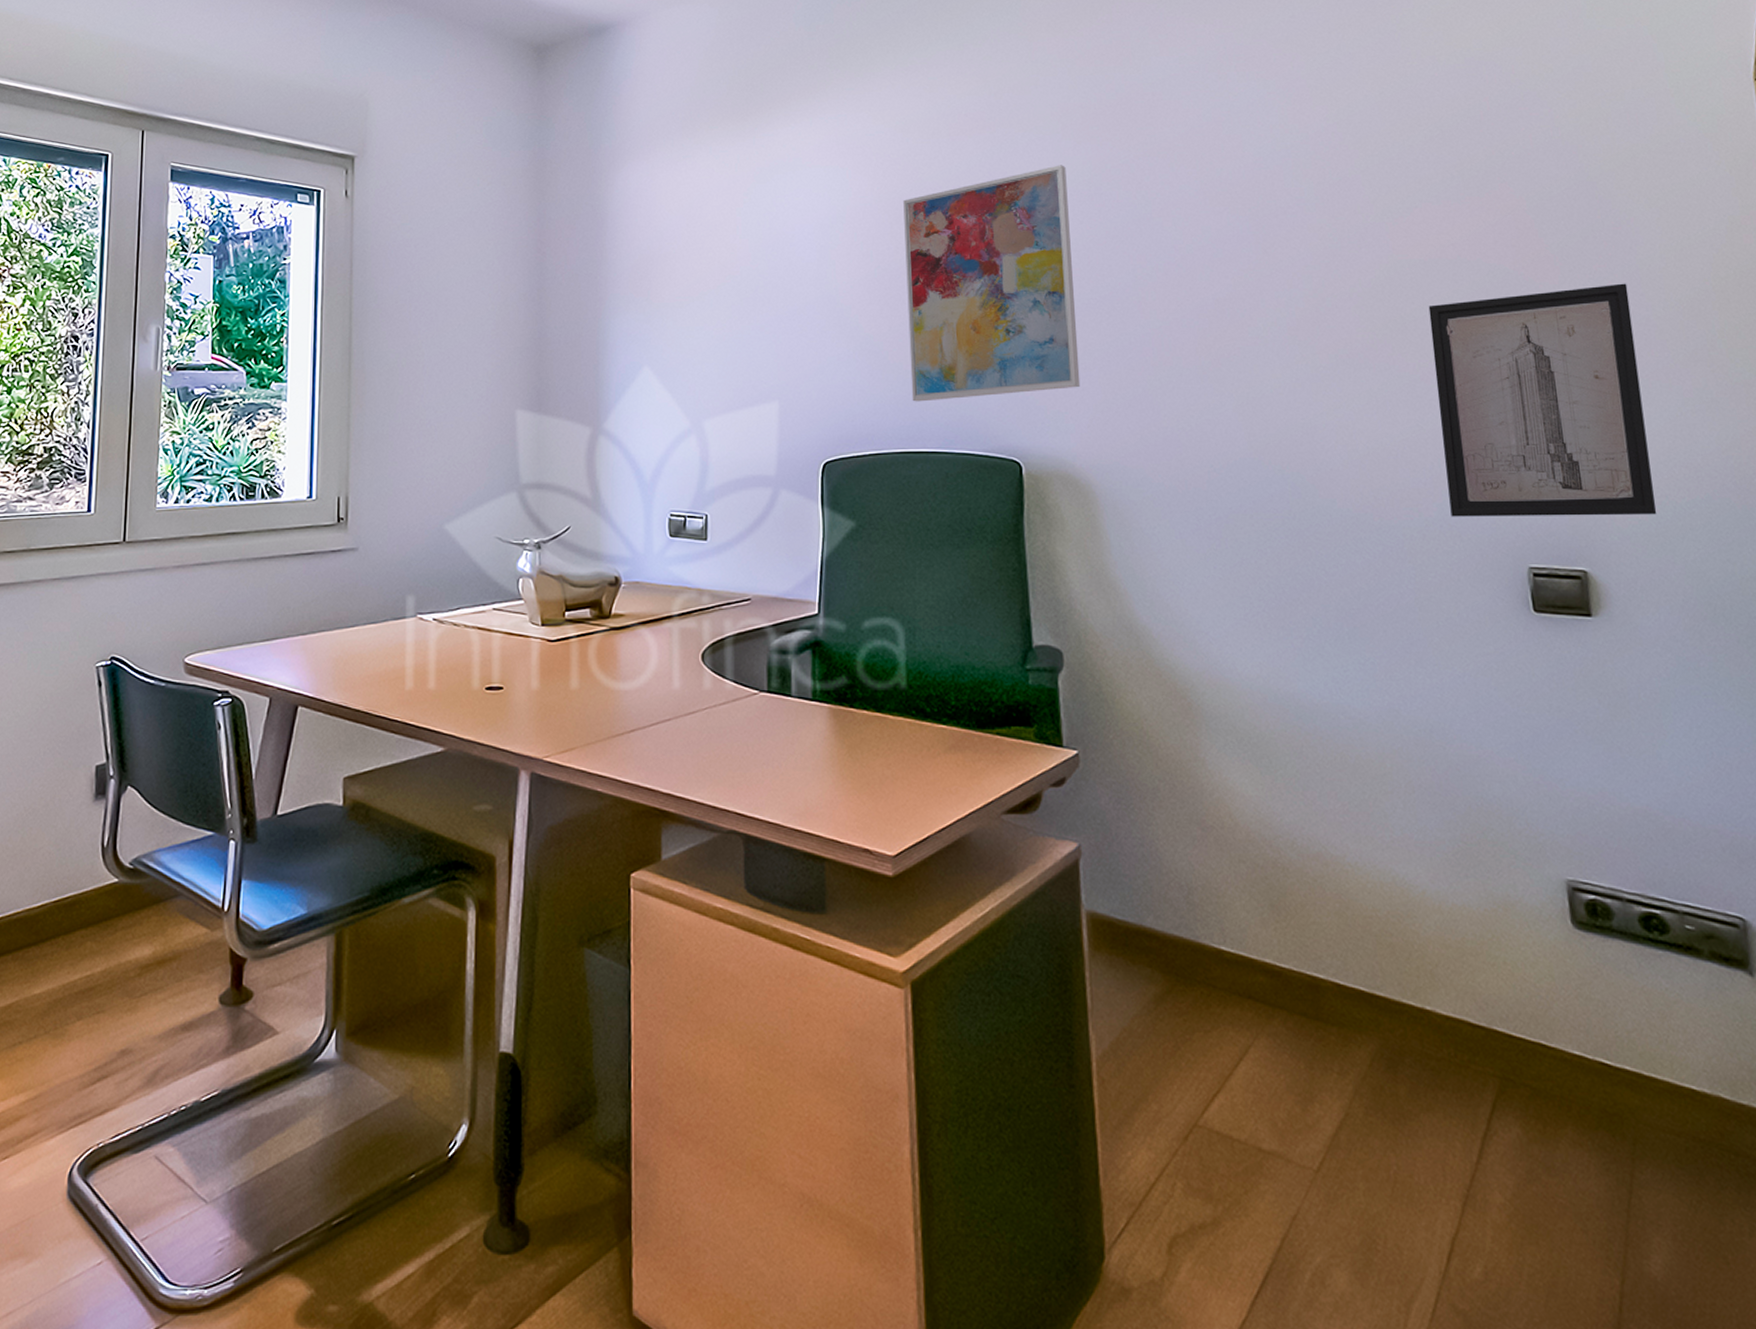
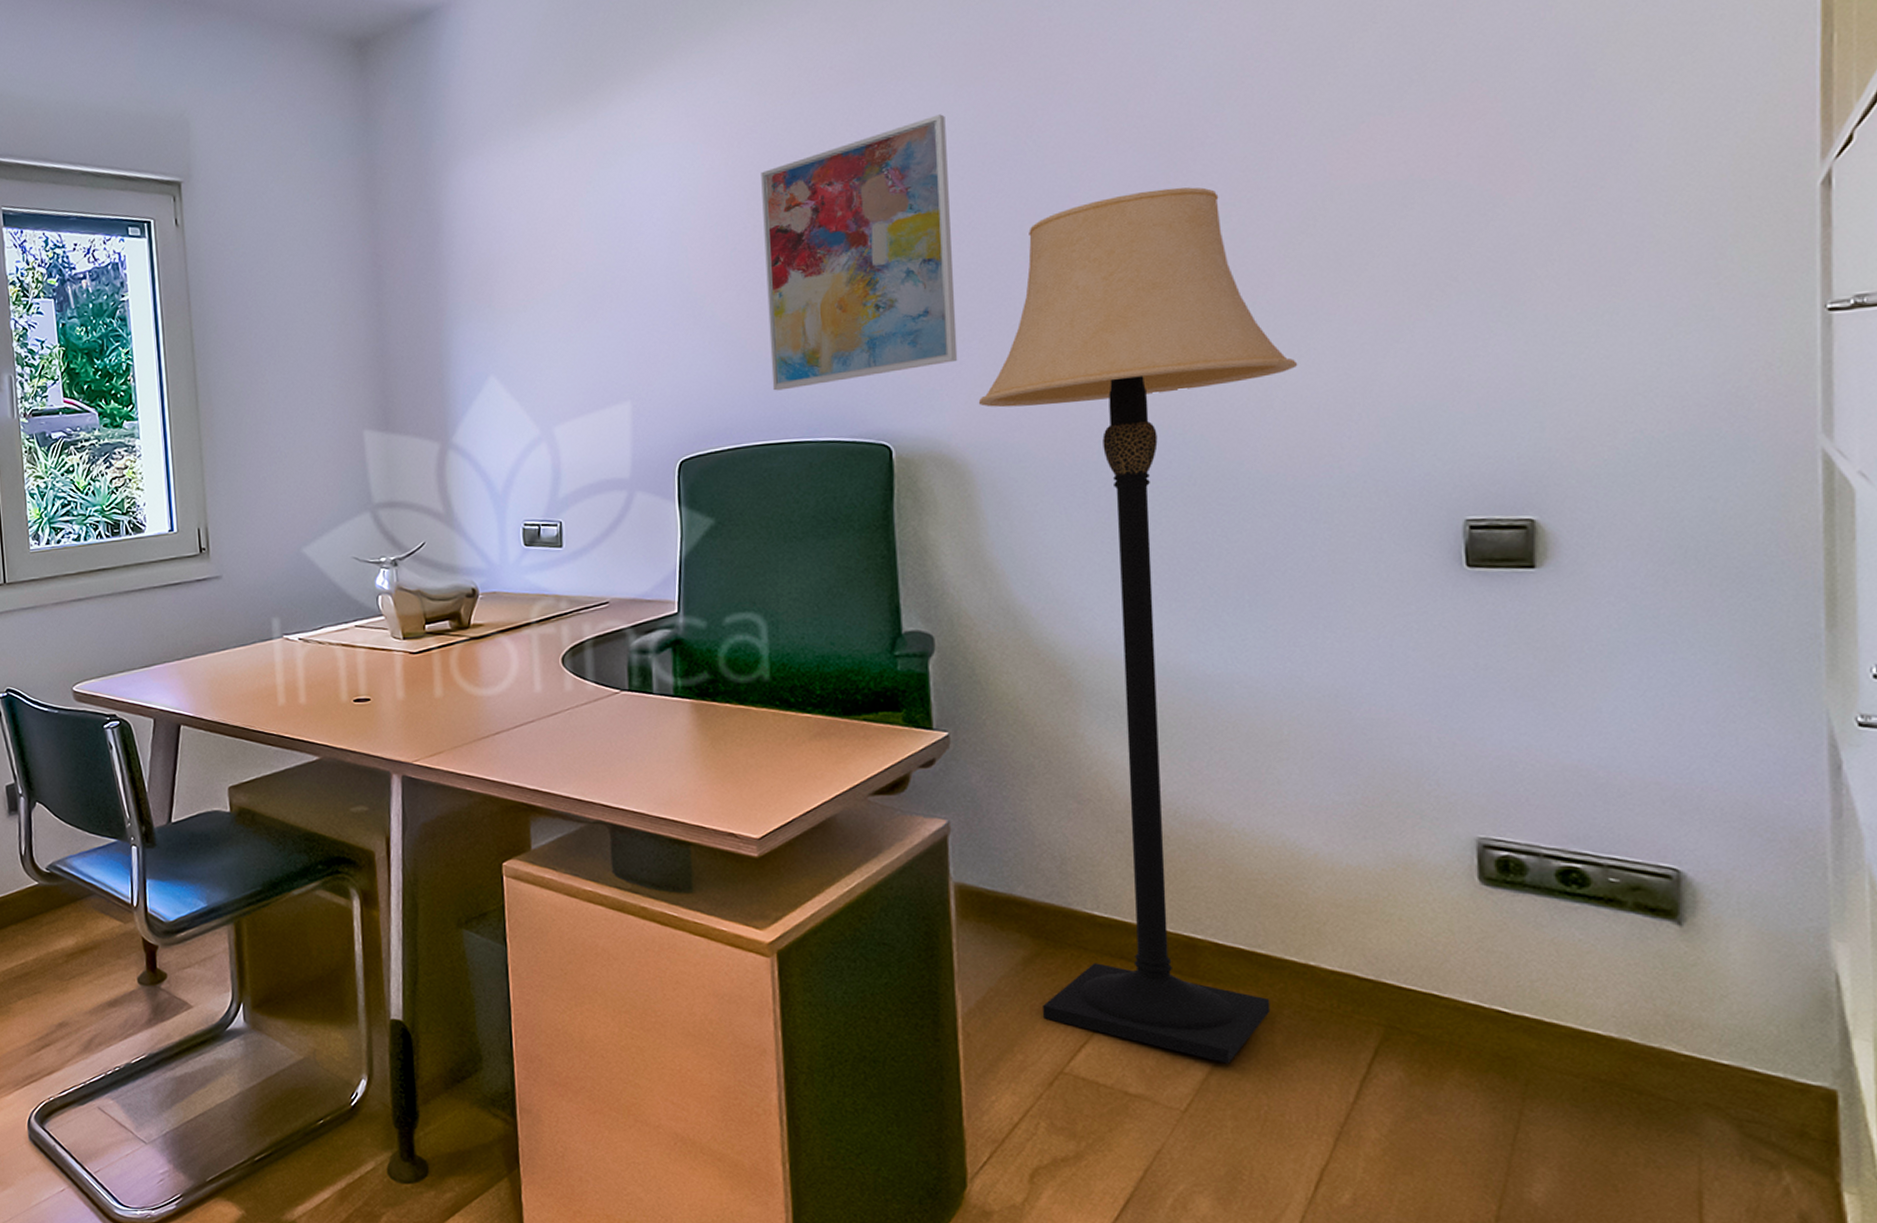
lamp: none [1099,248,1393,1117] -> present [978,187,1298,1064]
wall art: present [1428,283,1657,517] -> none [1369,188,1628,471]

